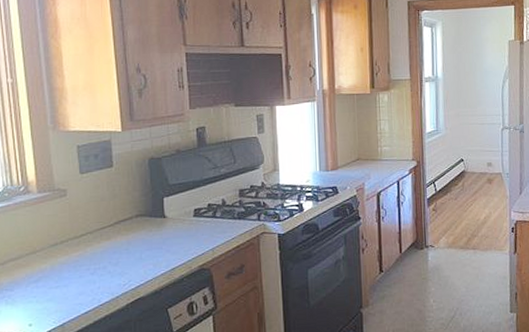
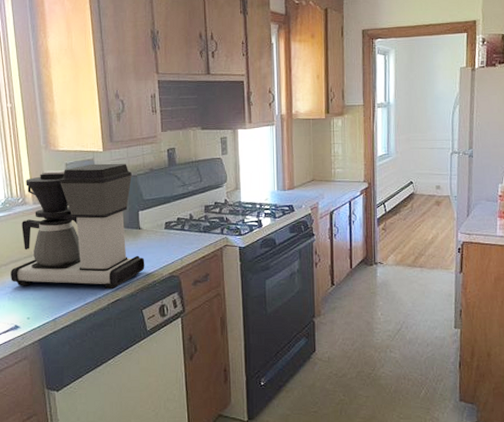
coffee maker: none [9,144,171,288] -> present [11,163,145,290]

